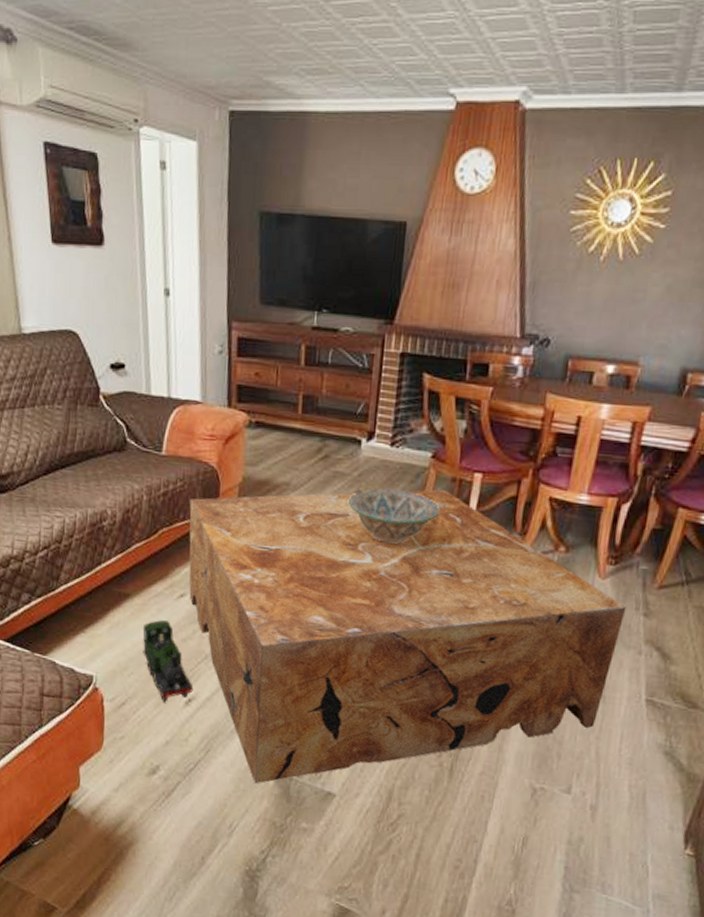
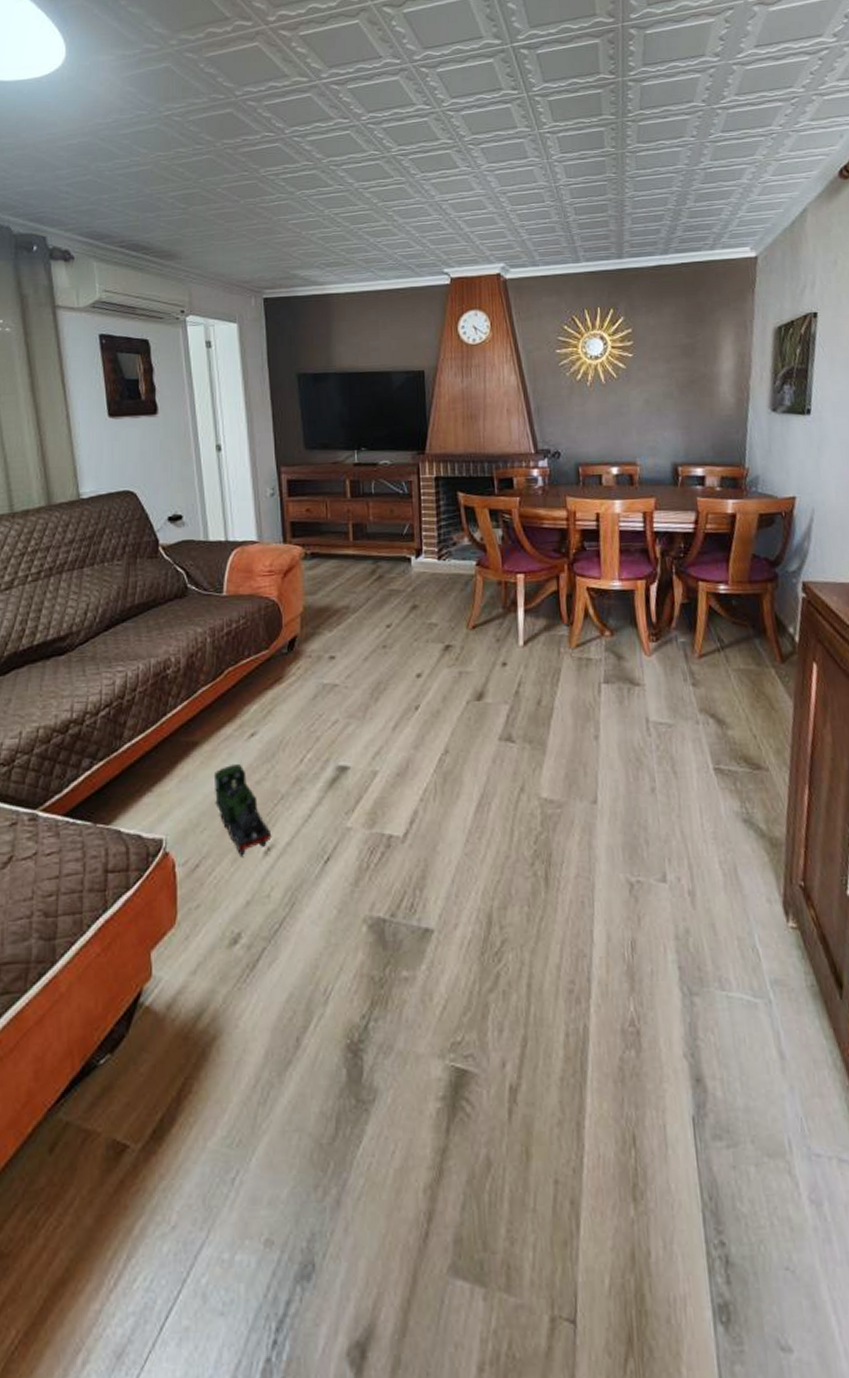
coffee table: present [189,489,627,784] -> none [253,593,676,934]
decorative bowl: present [349,488,440,544] -> none [407,598,492,651]

